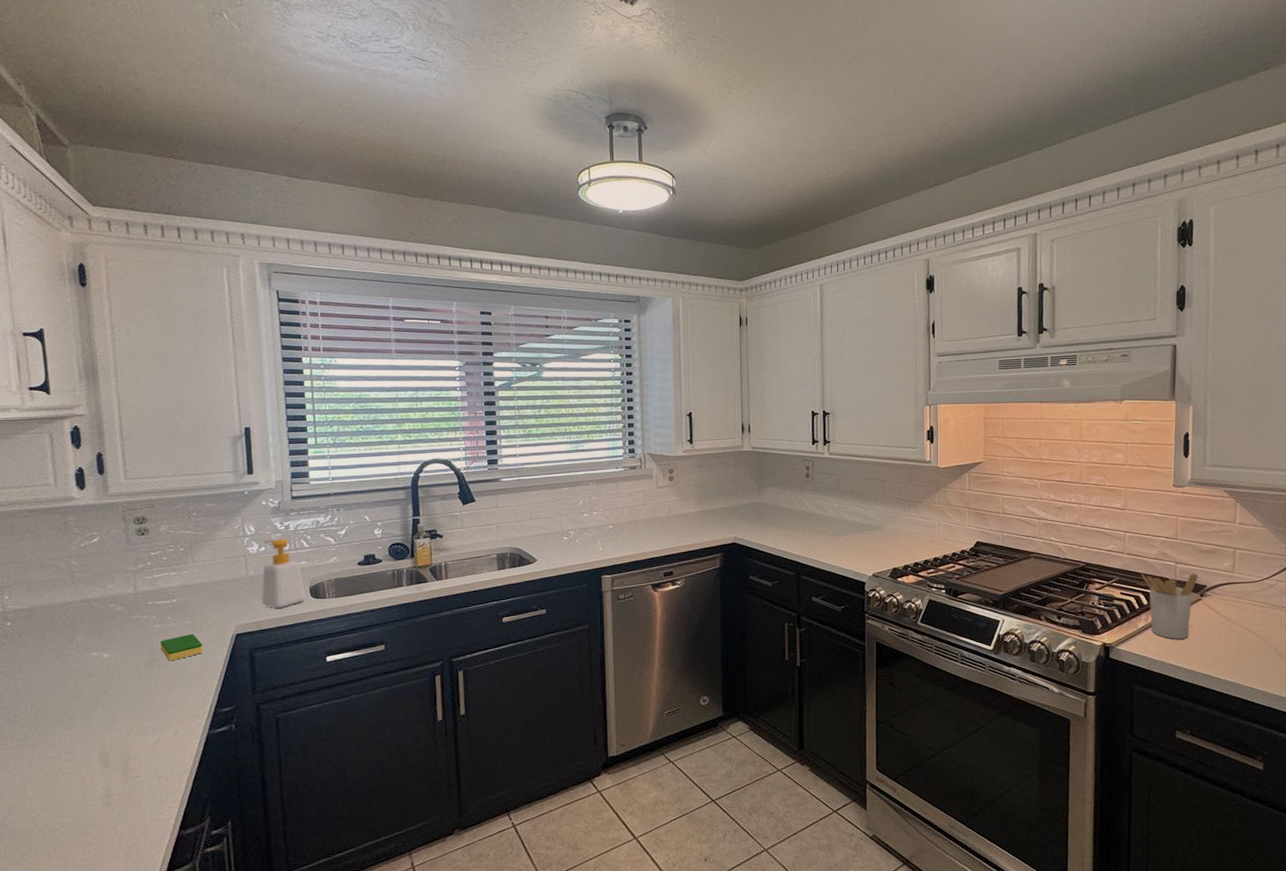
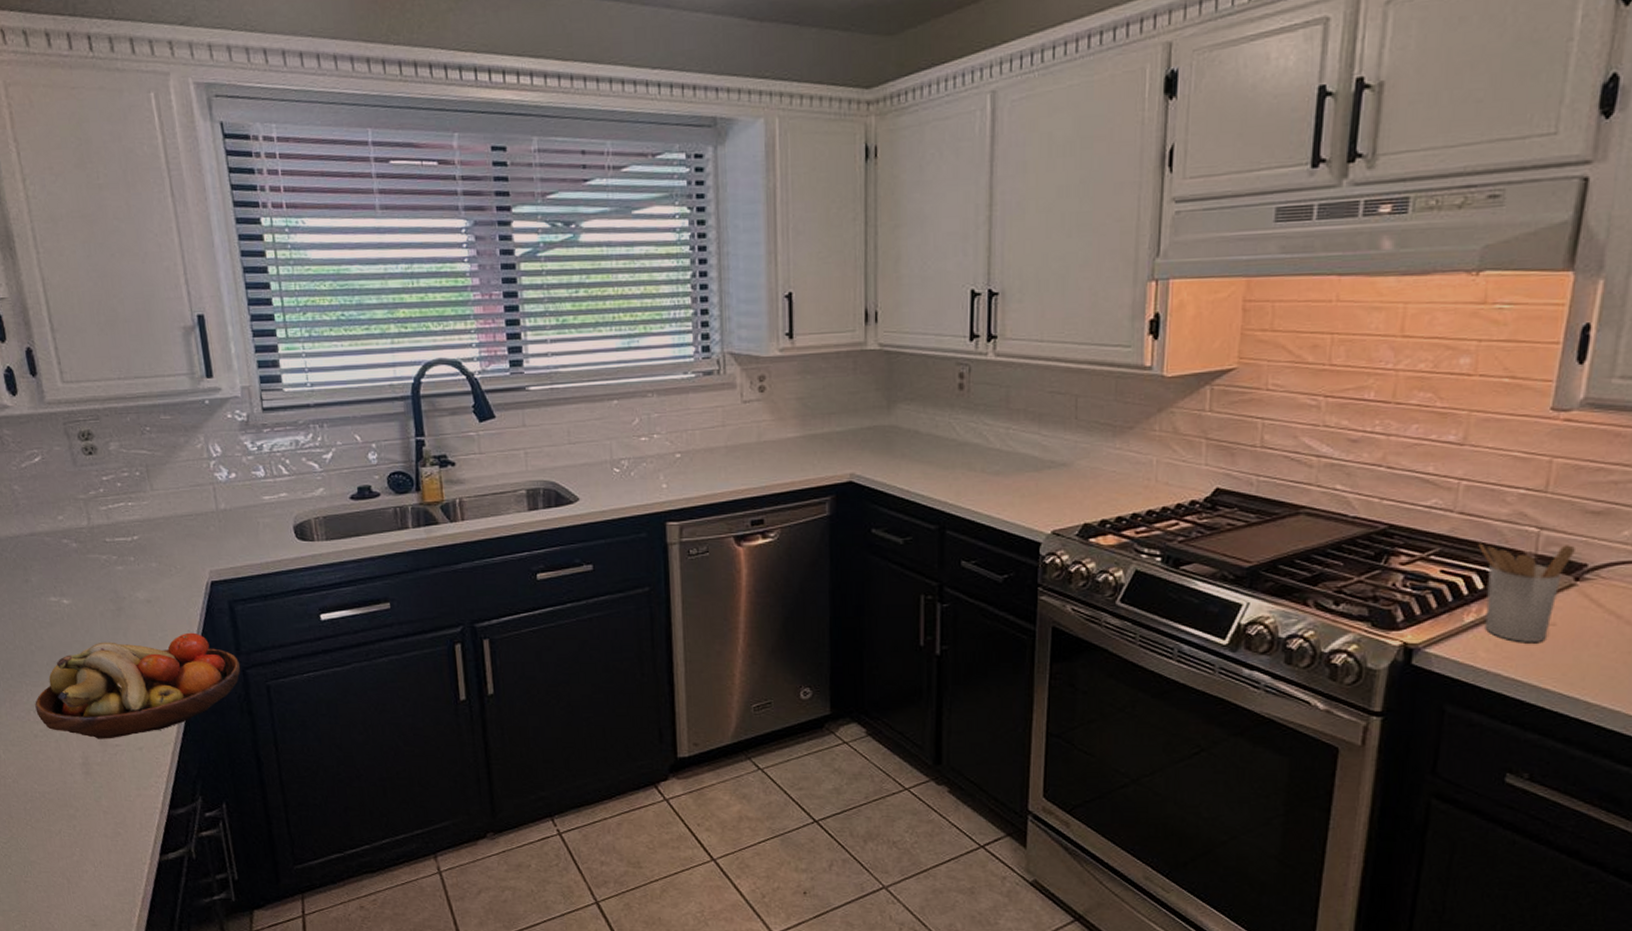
fruit bowl: none [66,676,255,773] -> present [35,632,241,739]
dish sponge: present [160,634,203,661] -> none [125,580,175,612]
soap bottle: present [261,539,306,609] -> none [233,463,290,552]

